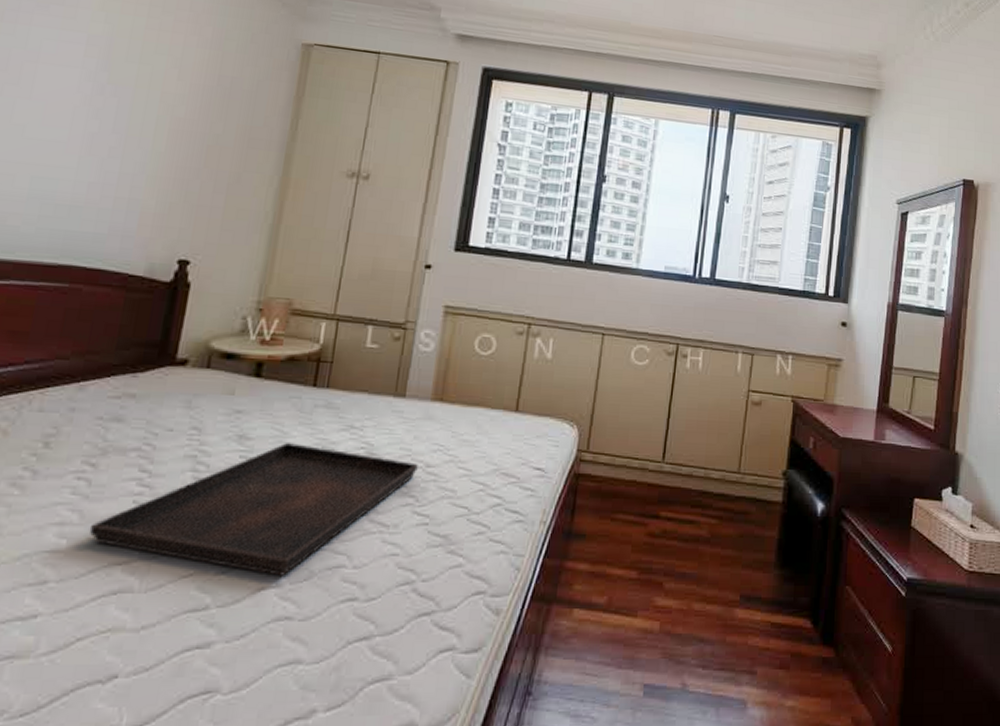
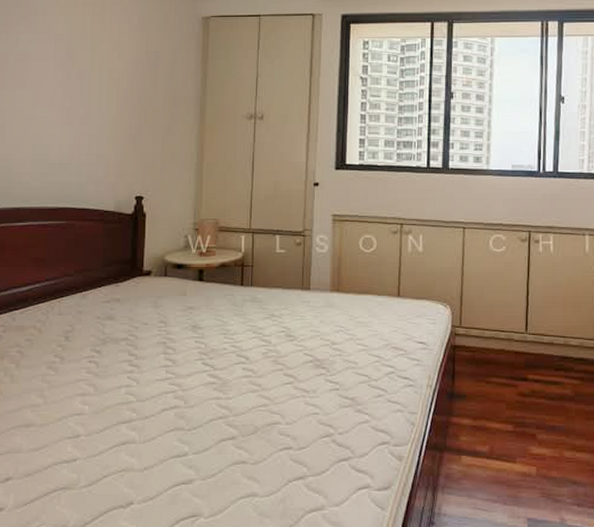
serving tray: present [89,443,418,576] -> none [101,330,326,431]

